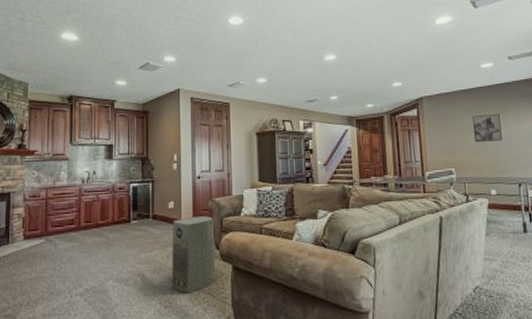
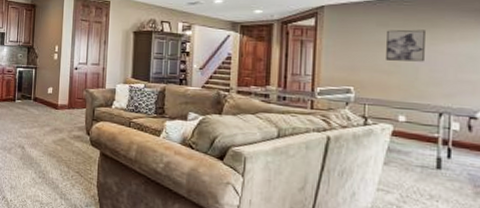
air purifier: present [170,216,216,294] -> none [45,103,86,169]

